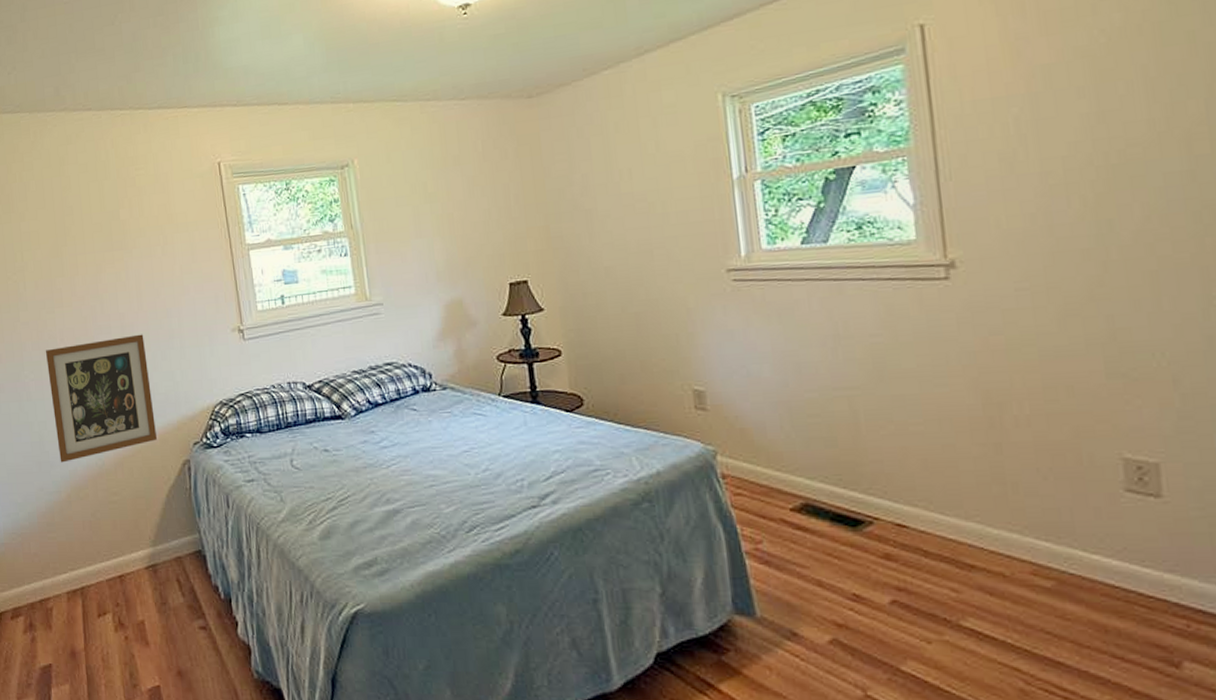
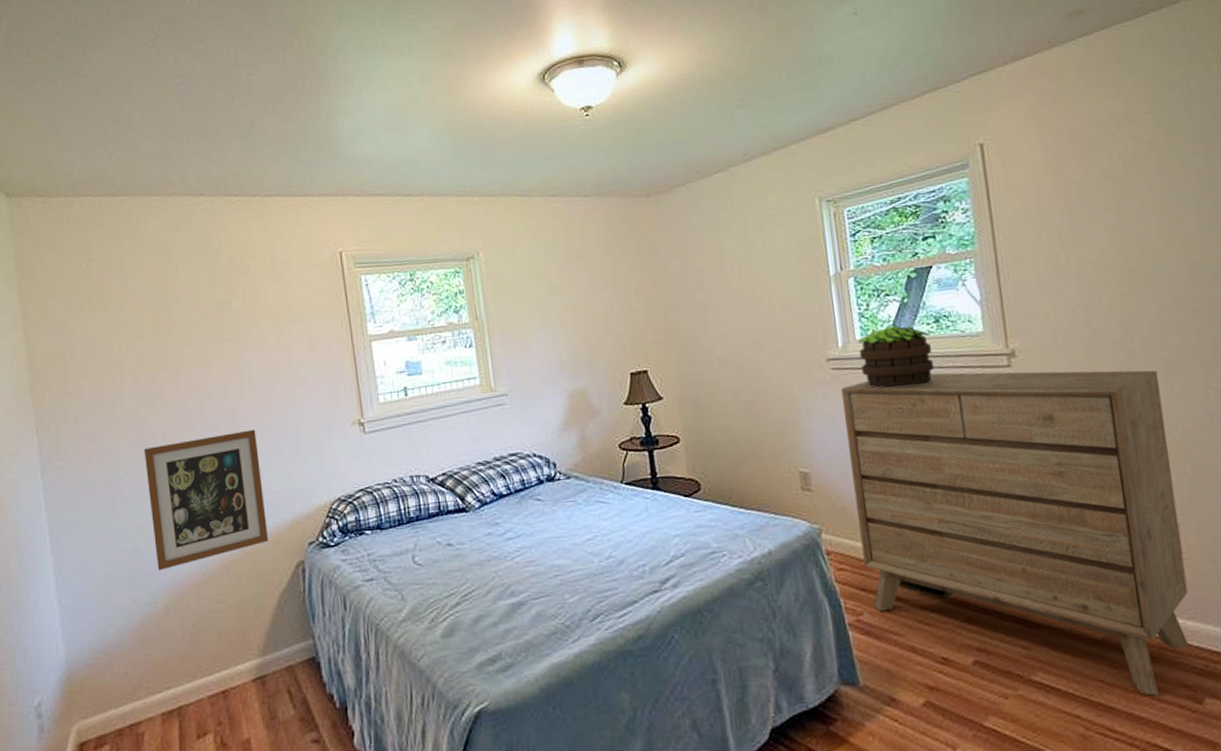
dresser: none [742,284,1168,654] -> present [840,370,1189,696]
potted plant: none [763,233,855,303] -> present [857,325,935,389]

